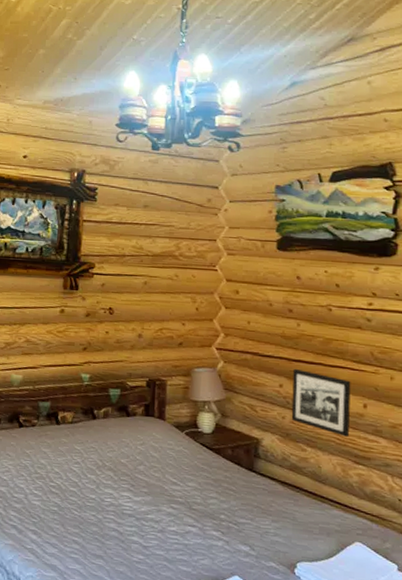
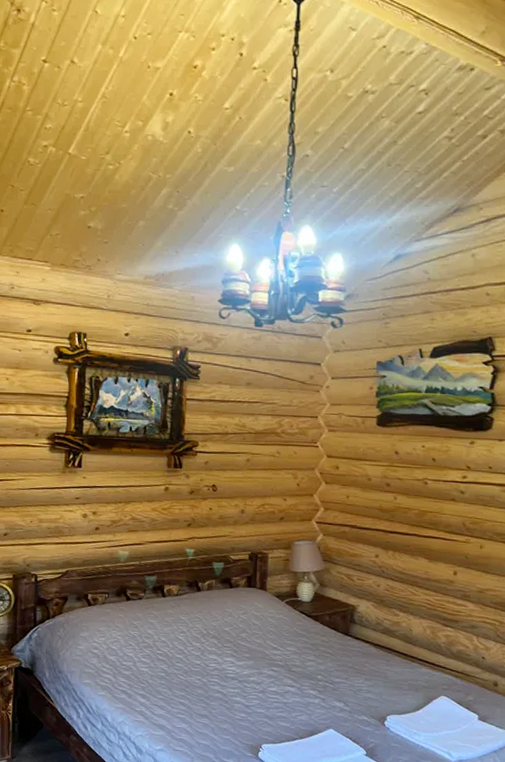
picture frame: present [291,368,351,437] -> none [385,539,443,602]

